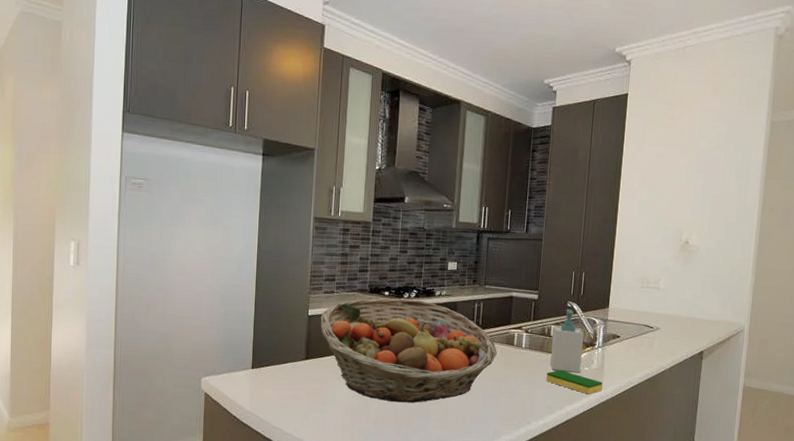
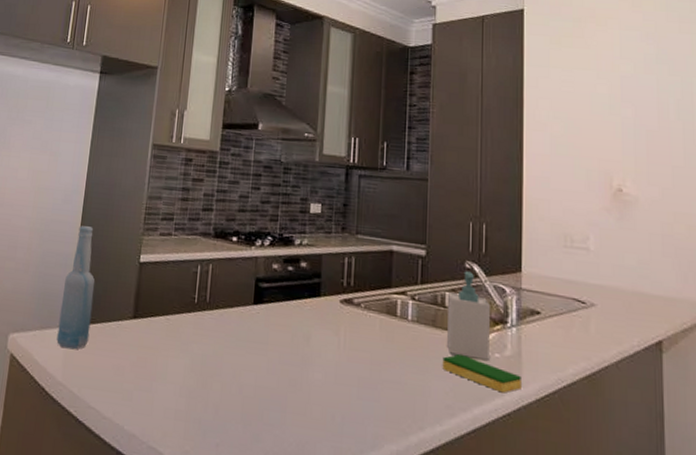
bottle: none [243,288,272,386] -> present [56,226,95,350]
fruit basket: present [320,298,497,403] -> none [153,245,375,387]

